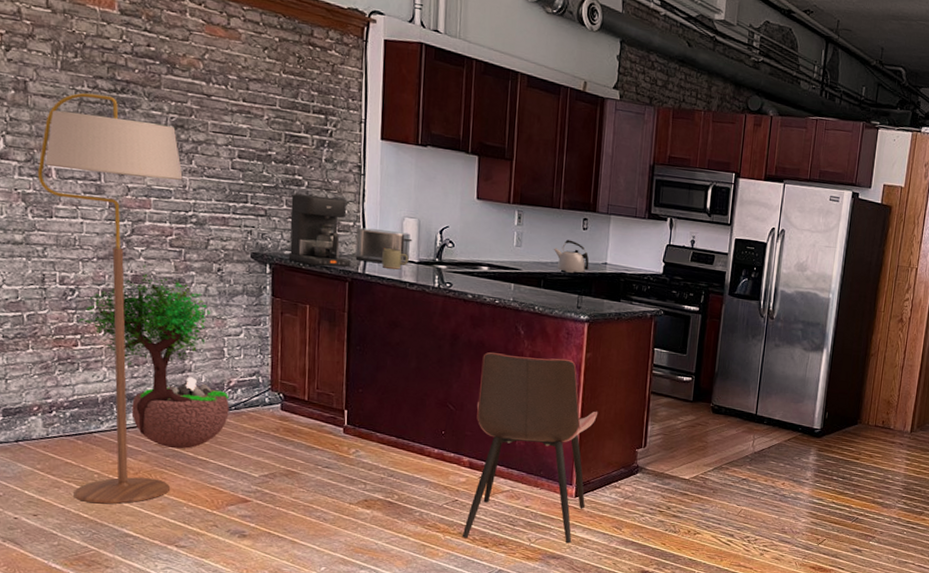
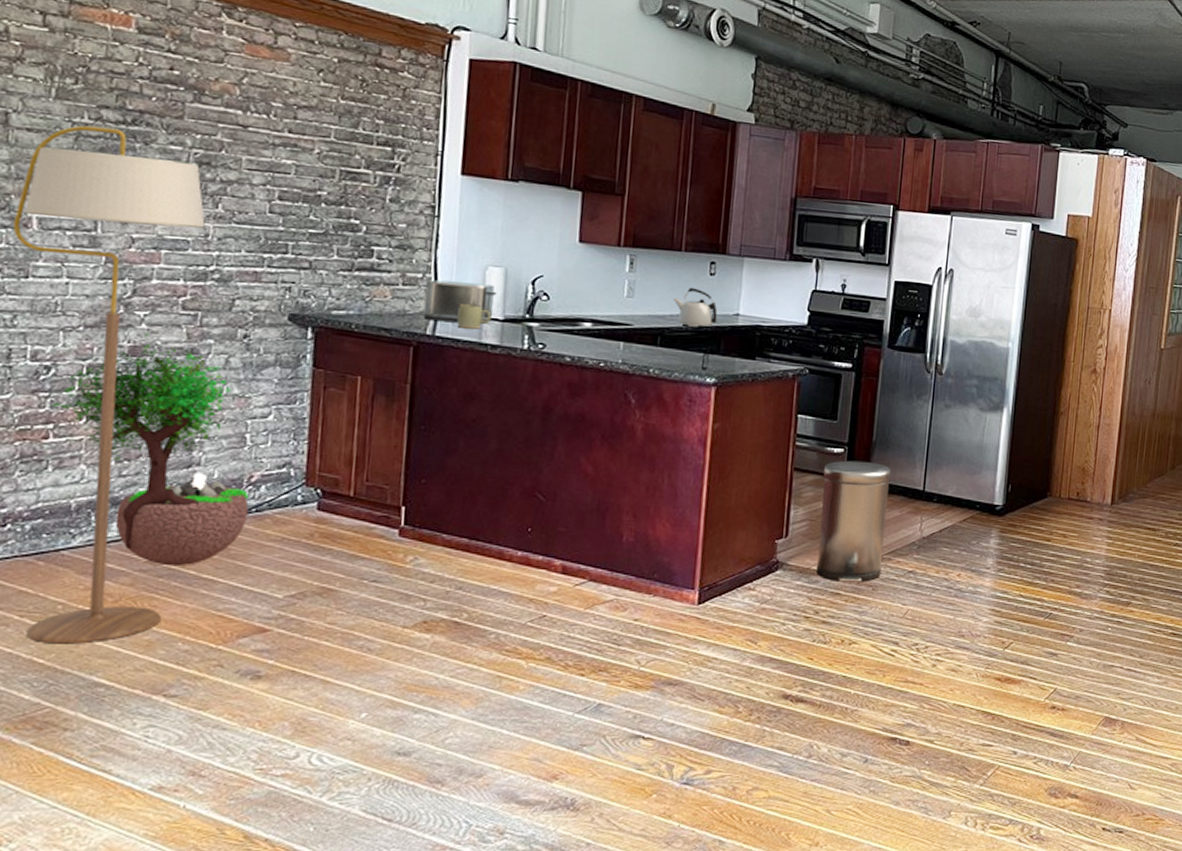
coffee maker: present [288,193,351,268] -> none [336,241,418,329]
dining chair: present [462,352,599,544] -> none [550,427,728,665]
pedal bin: none [669,387,730,486] -> present [817,460,891,582]

